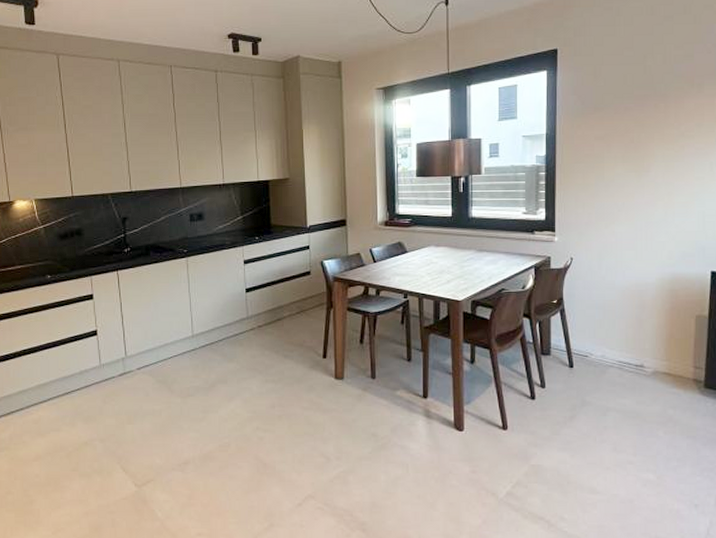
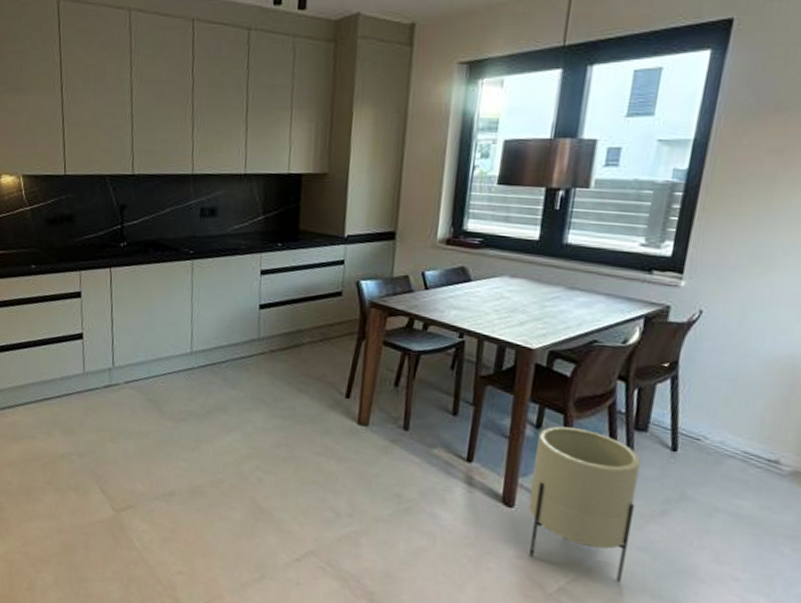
planter: none [474,359,551,480] -> present [528,426,642,583]

